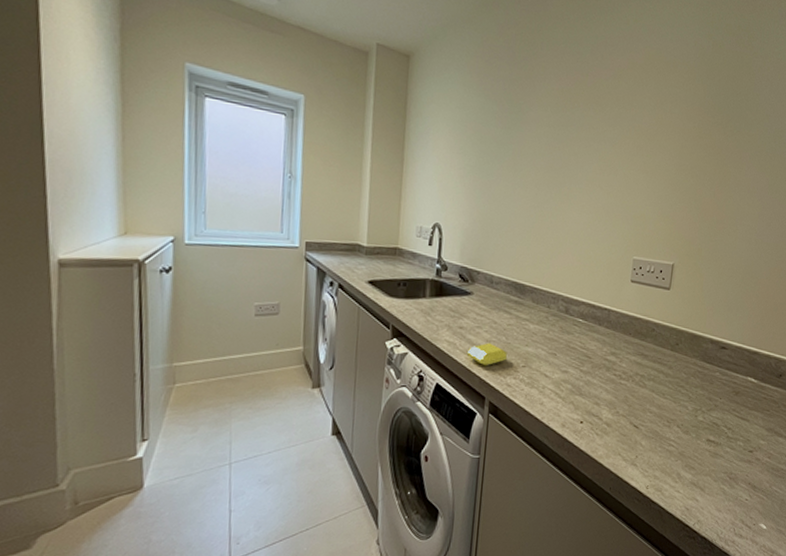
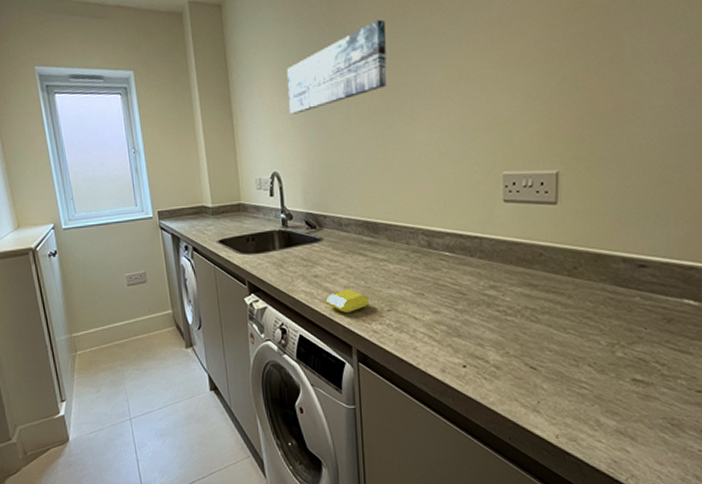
wall art: none [459,107,558,174] -> present [286,19,388,114]

